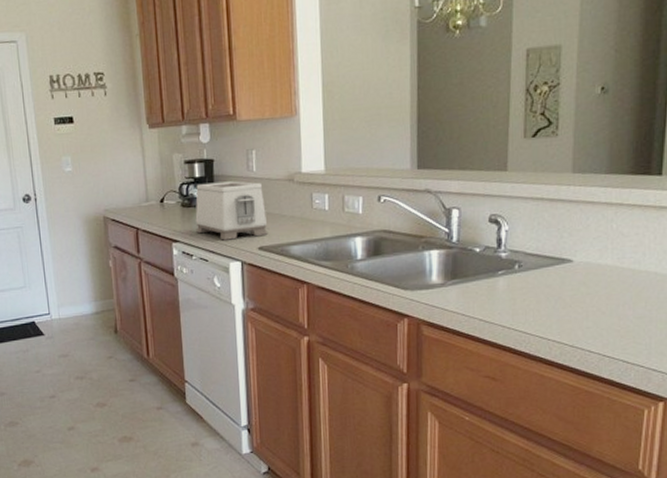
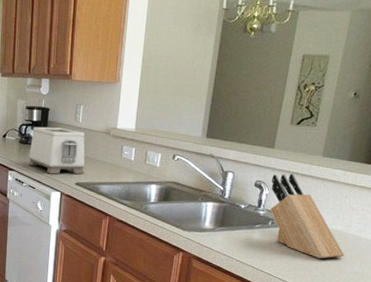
knife block: none [510,200,622,305] -> present [270,173,344,259]

